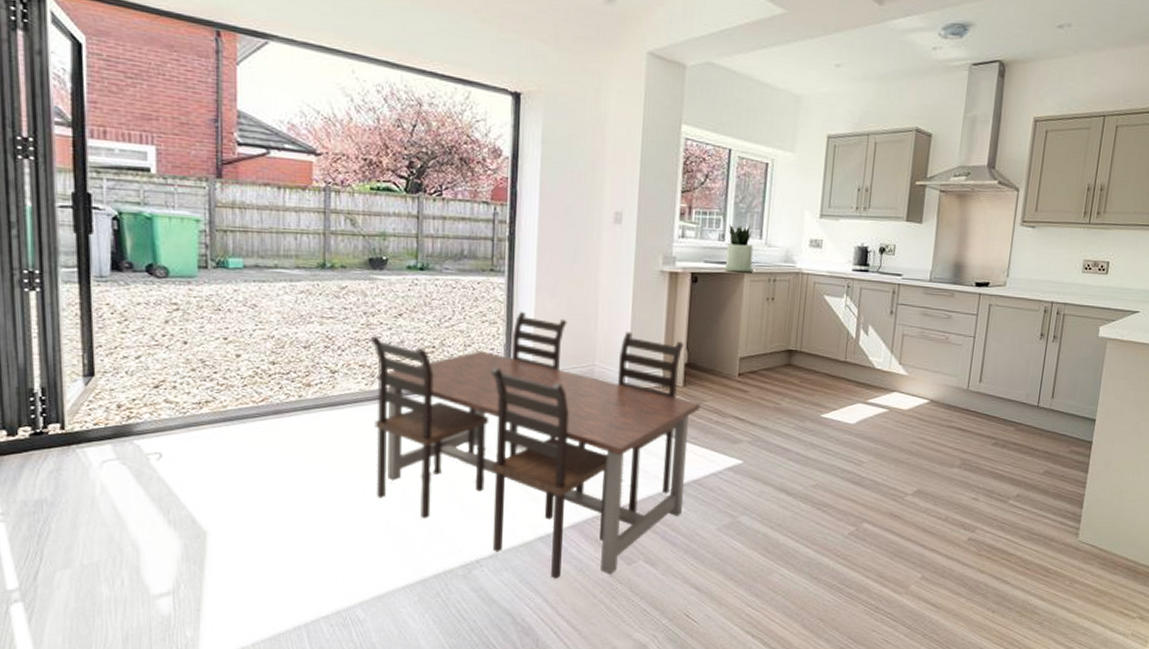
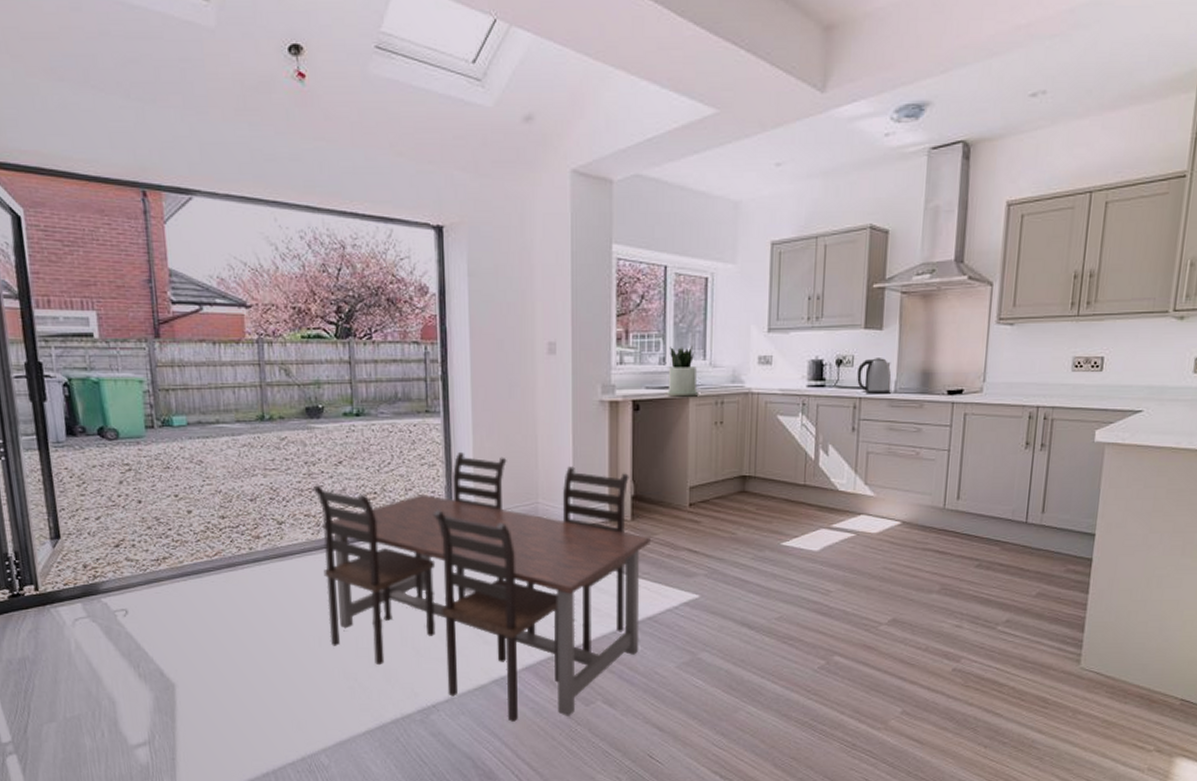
kettle: none [897,248,928,282] -> present [857,358,892,394]

